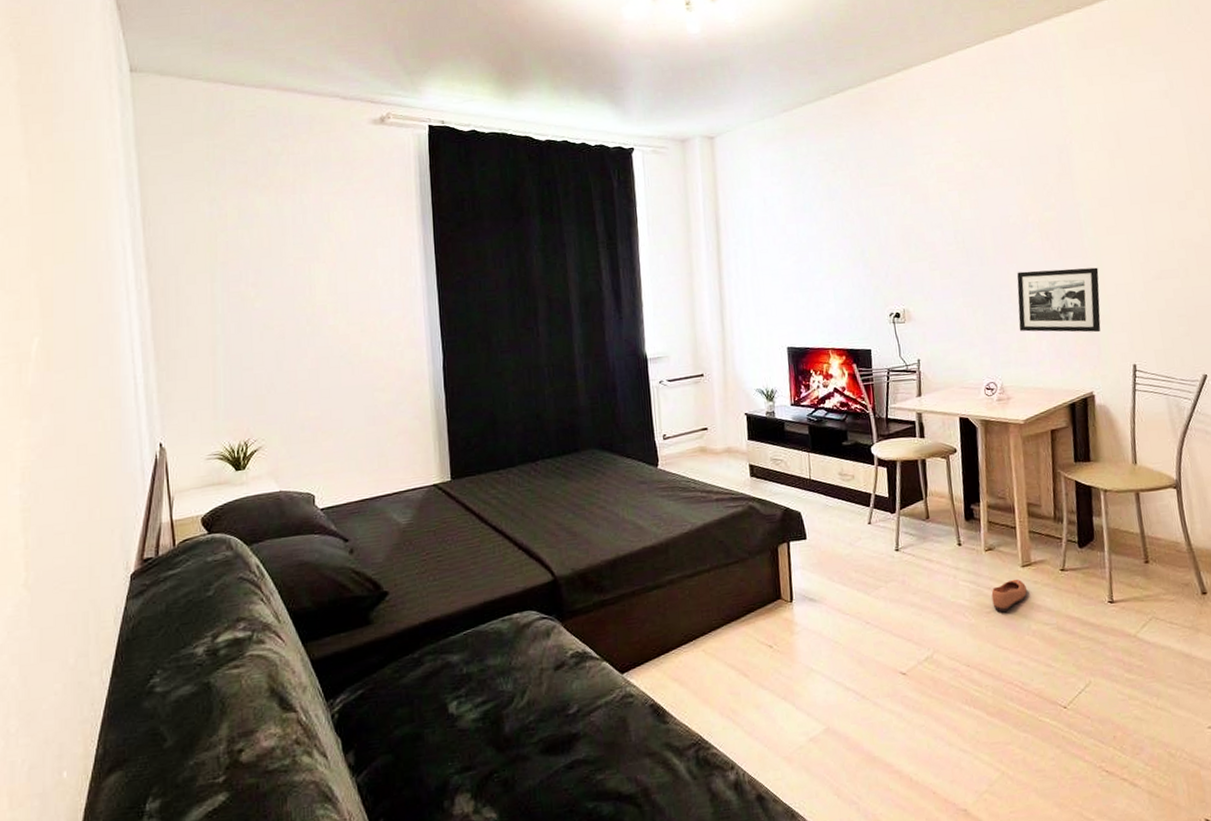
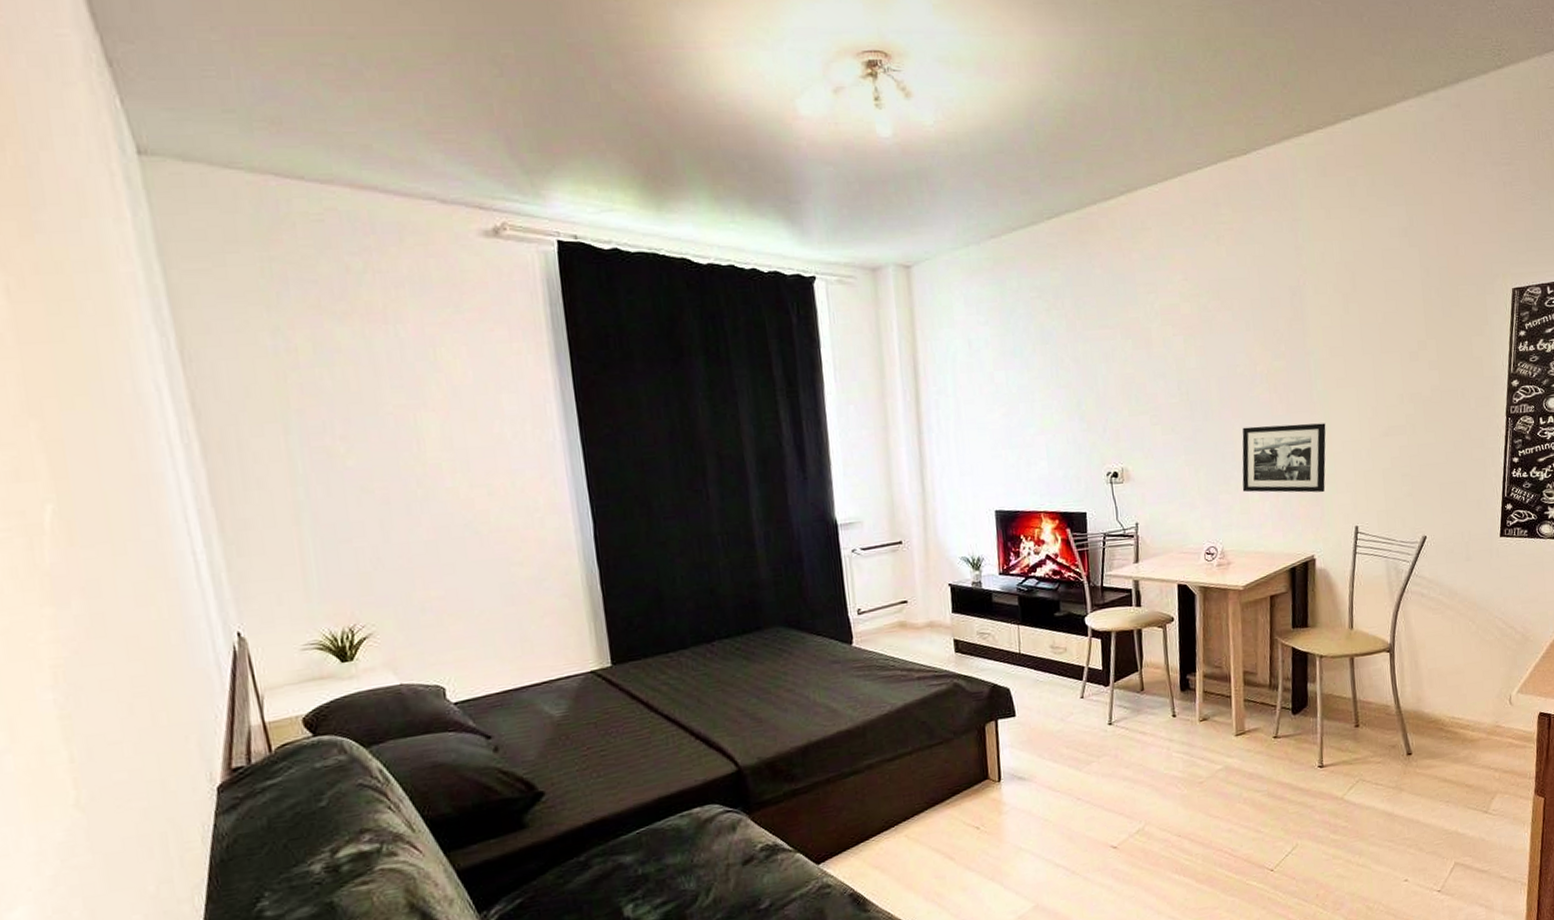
shoe: present [991,579,1027,613] -> none [1204,748,1240,783]

